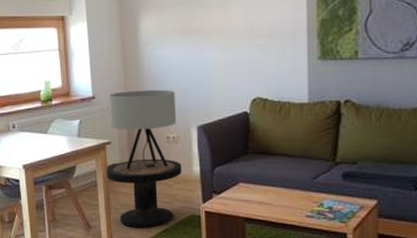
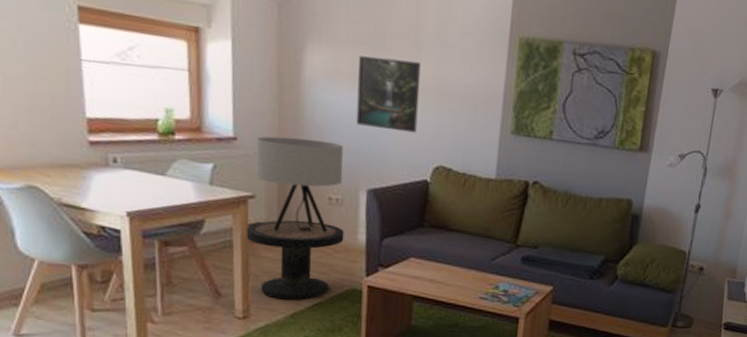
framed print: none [182,10,234,73] -> present [356,56,421,133]

